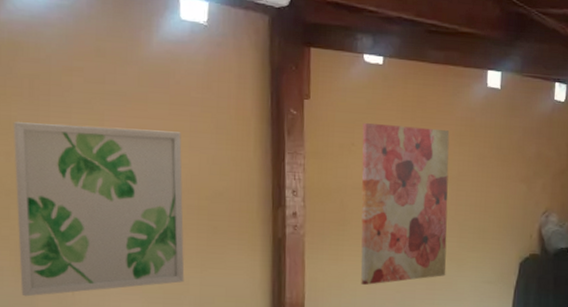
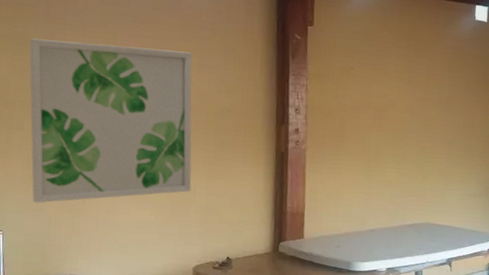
wall art: present [361,123,450,286] -> none [357,49,441,197]

